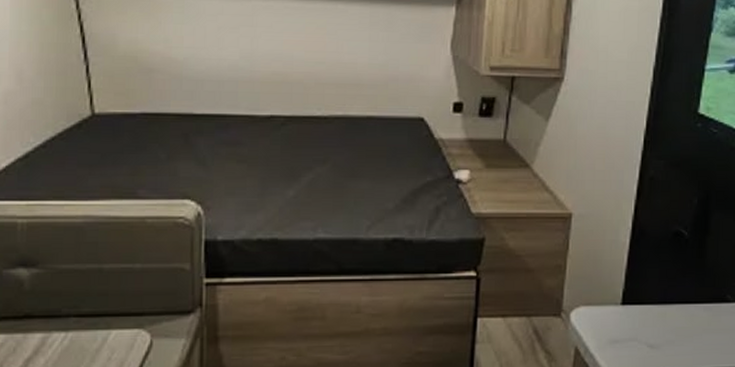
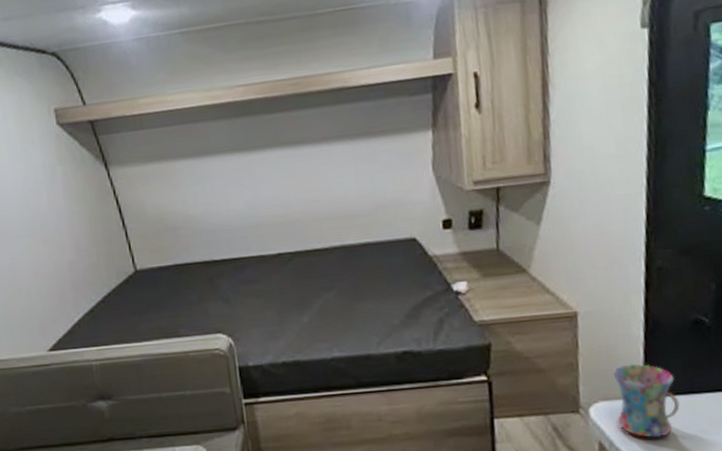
mug: none [594,270,653,347] -> present [612,364,680,439]

